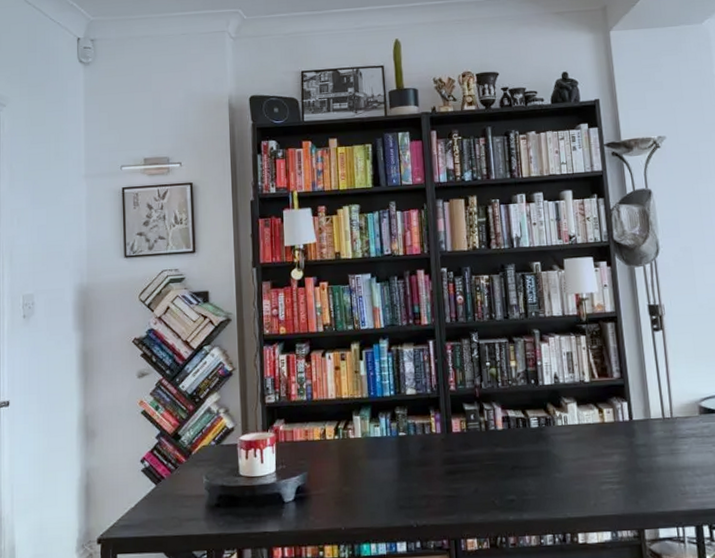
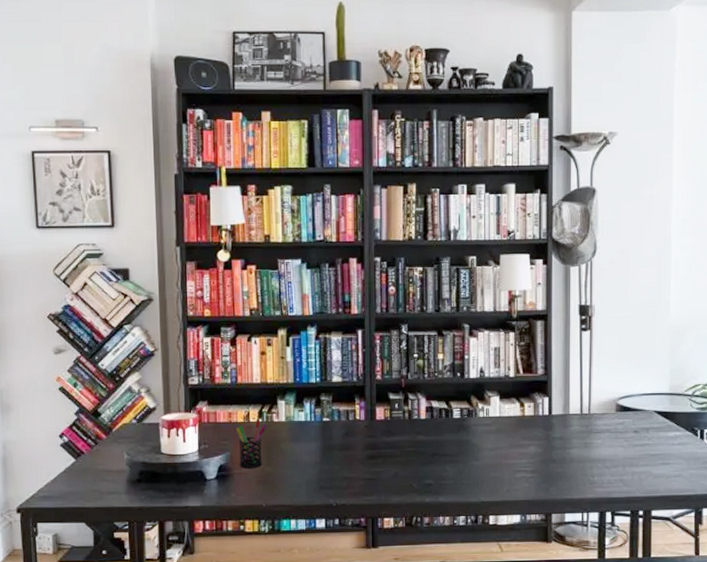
pen holder: none [313,436,343,489] -> present [237,419,267,468]

